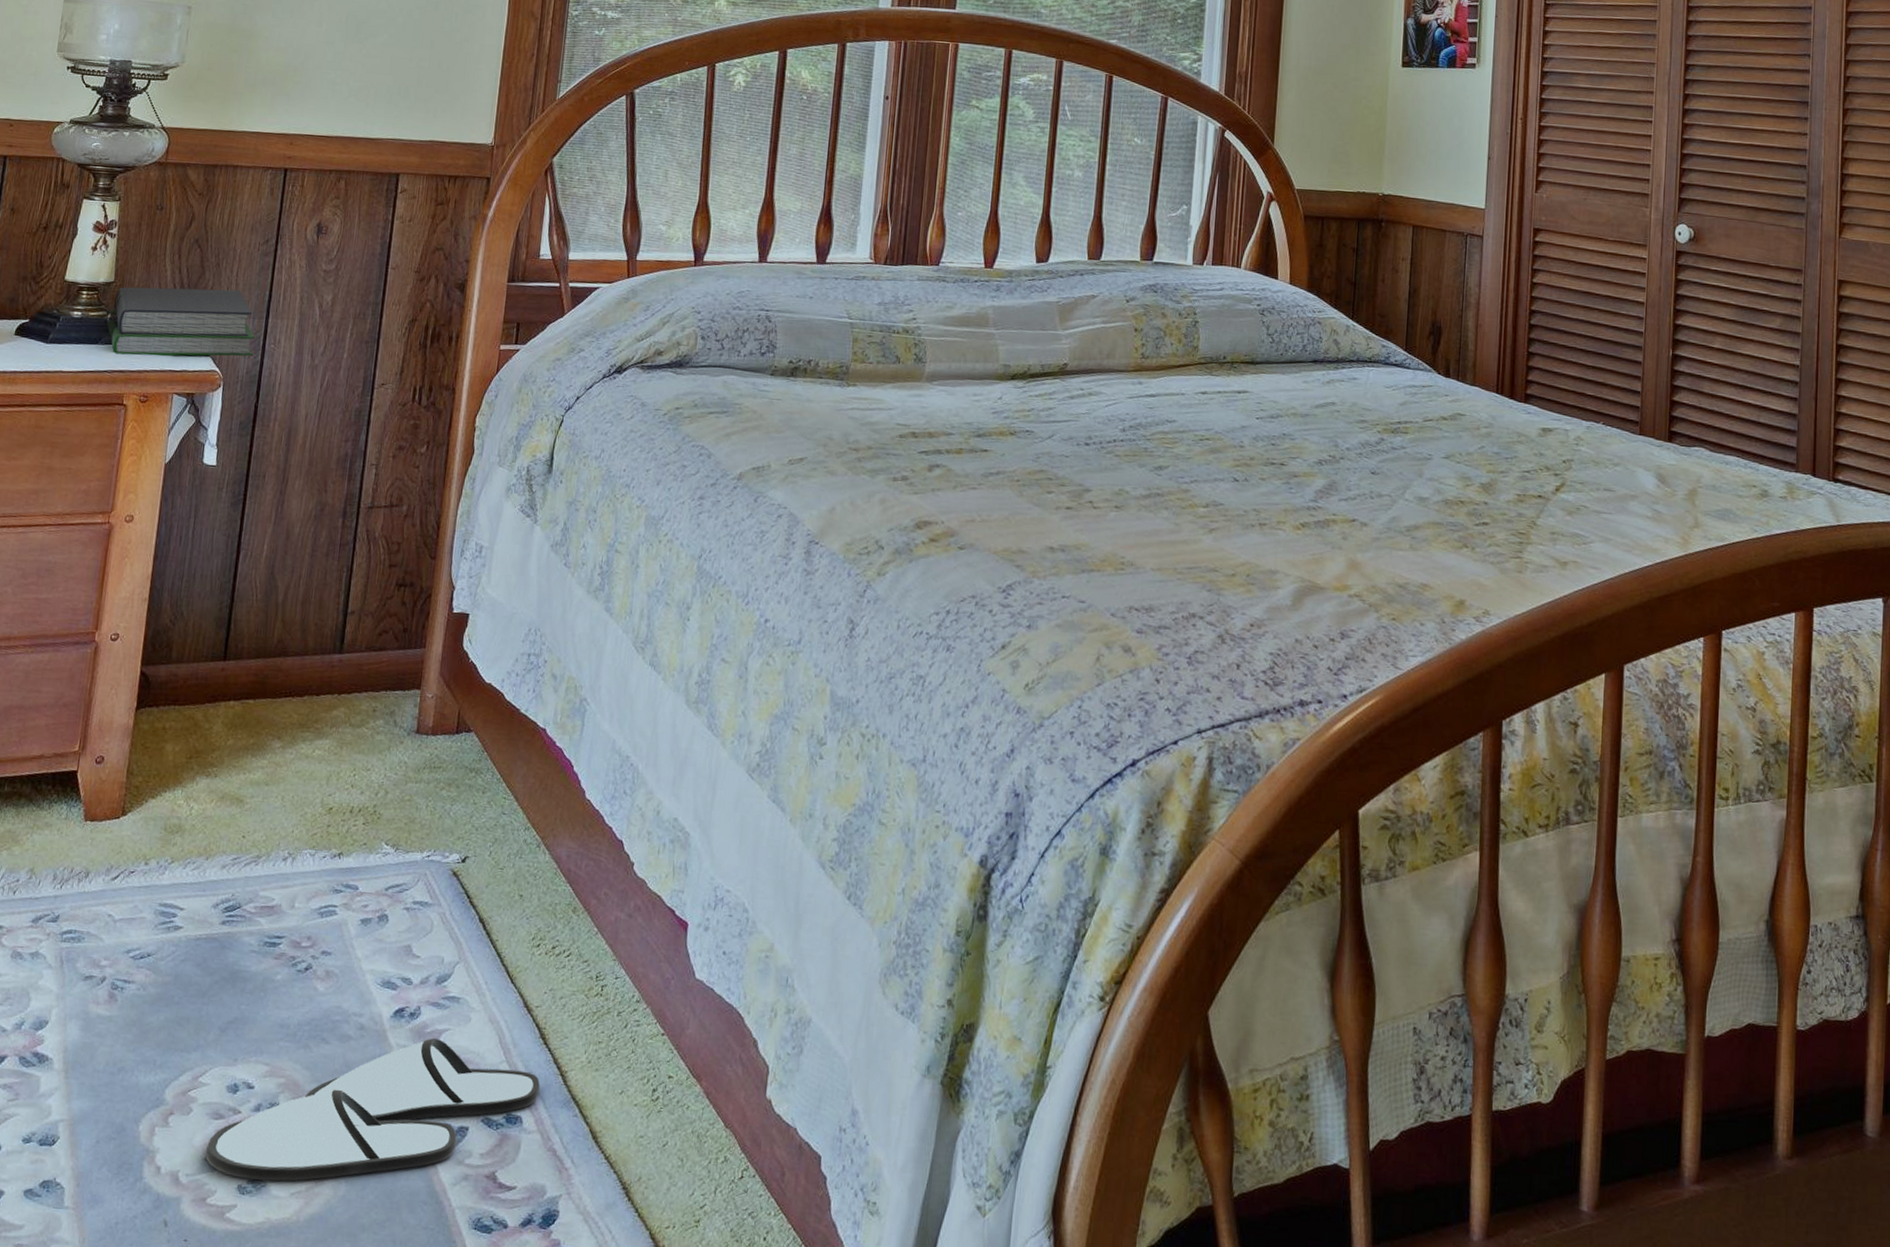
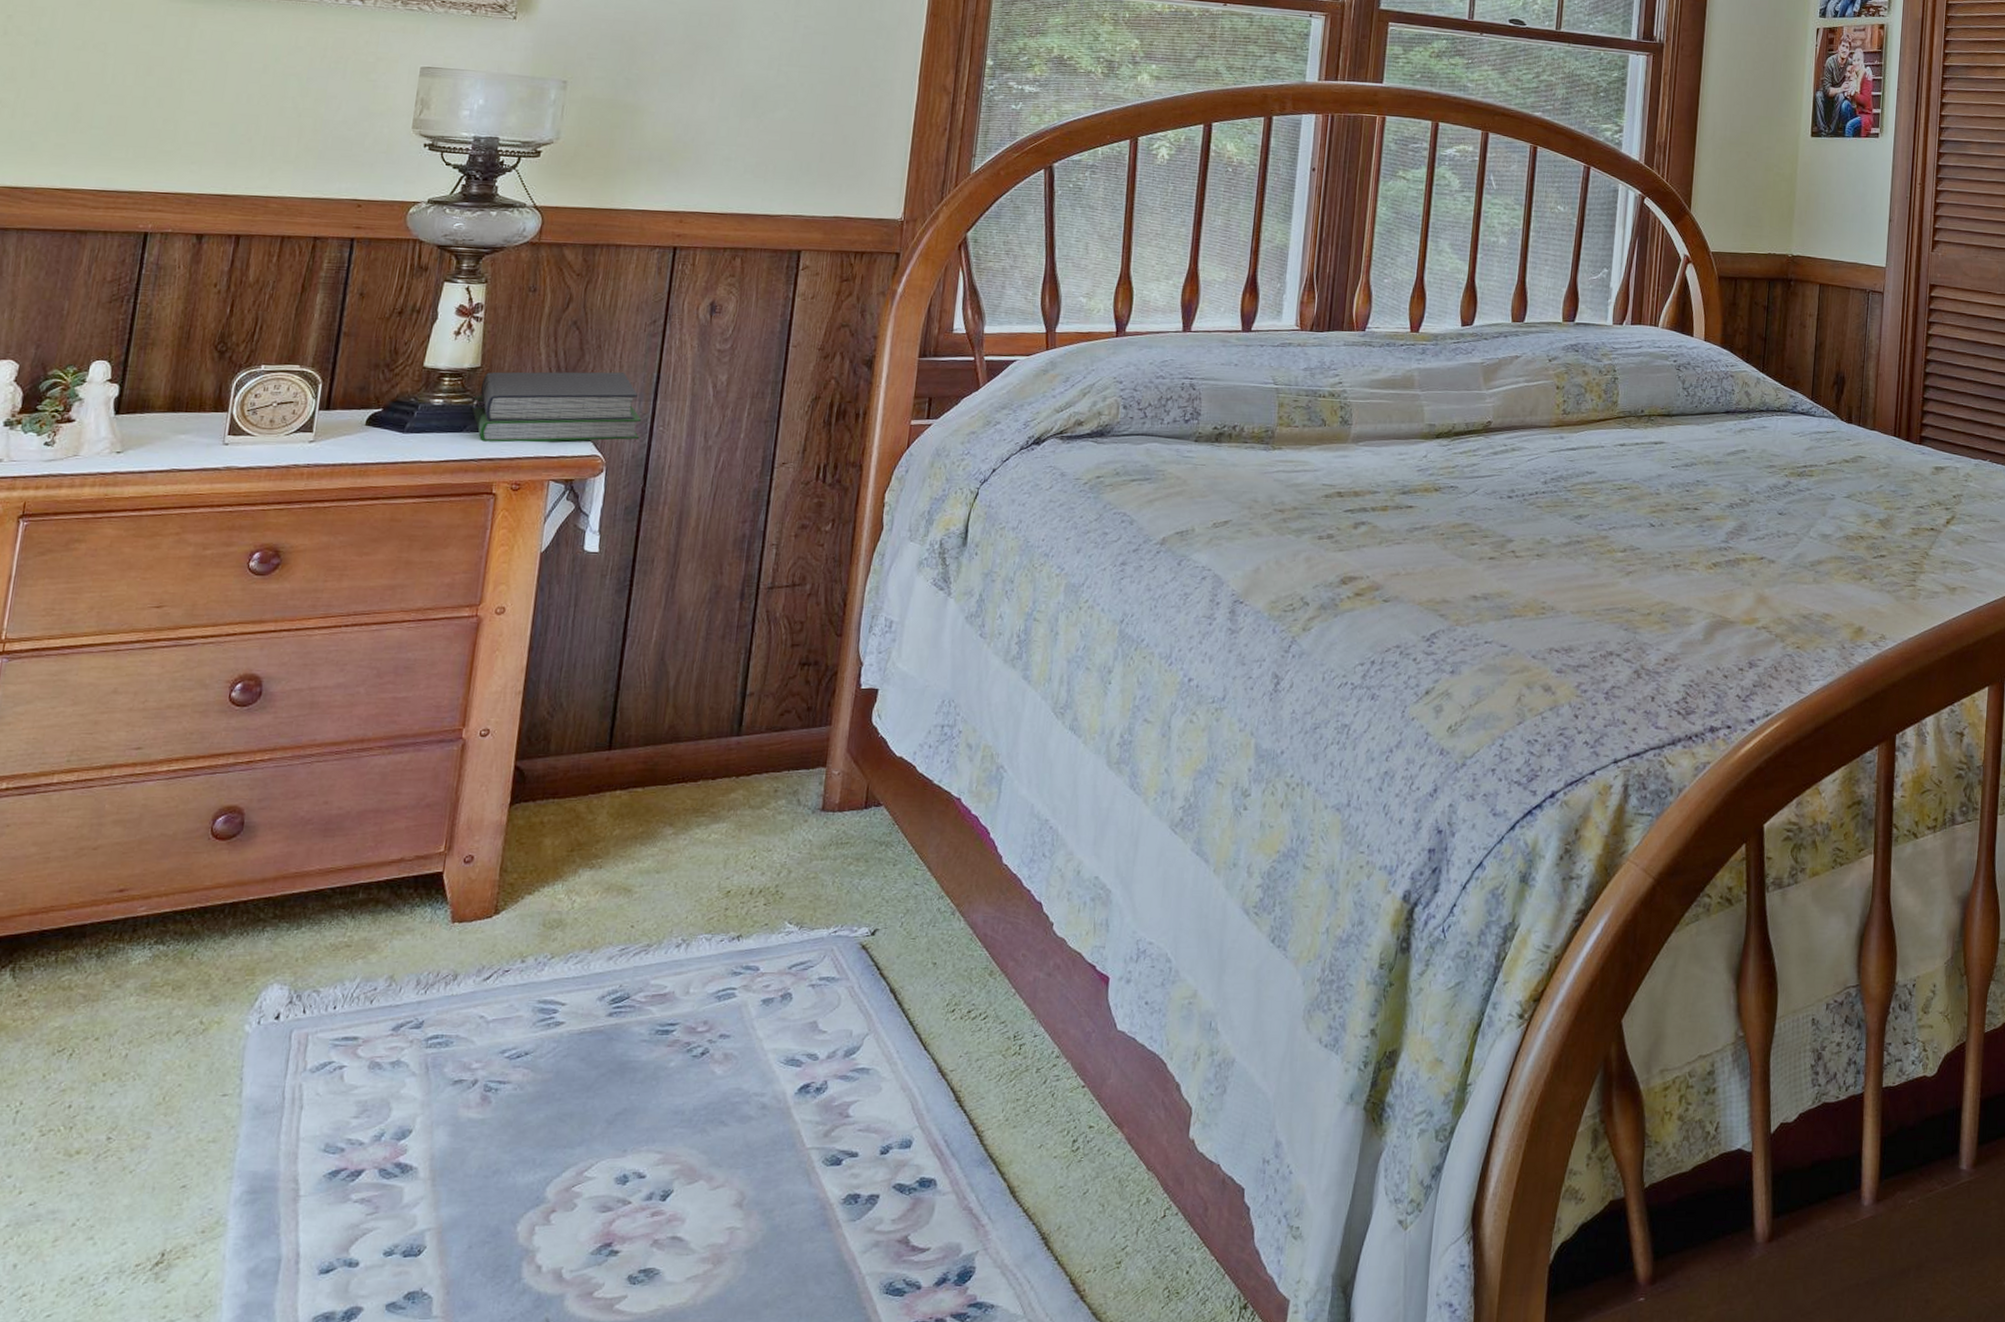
slippers: present [205,1038,541,1181] -> none [591,1111,956,1268]

